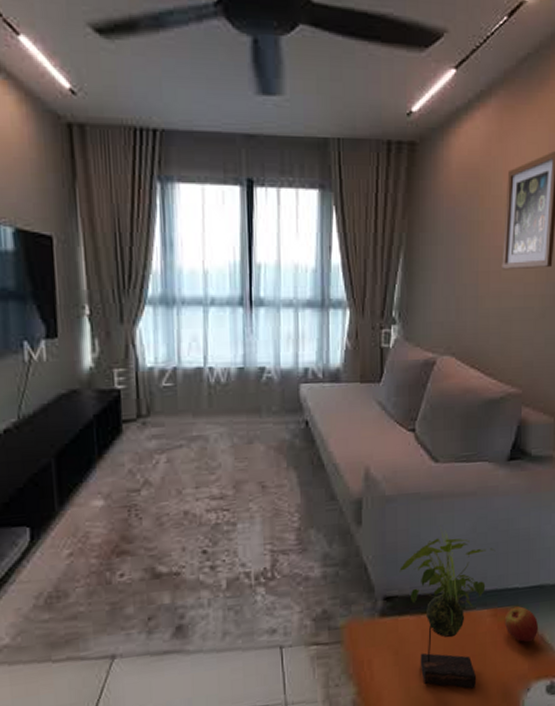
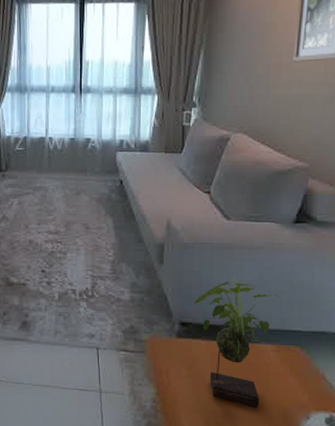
apple: present [504,606,539,643] -> none [286,347,320,378]

